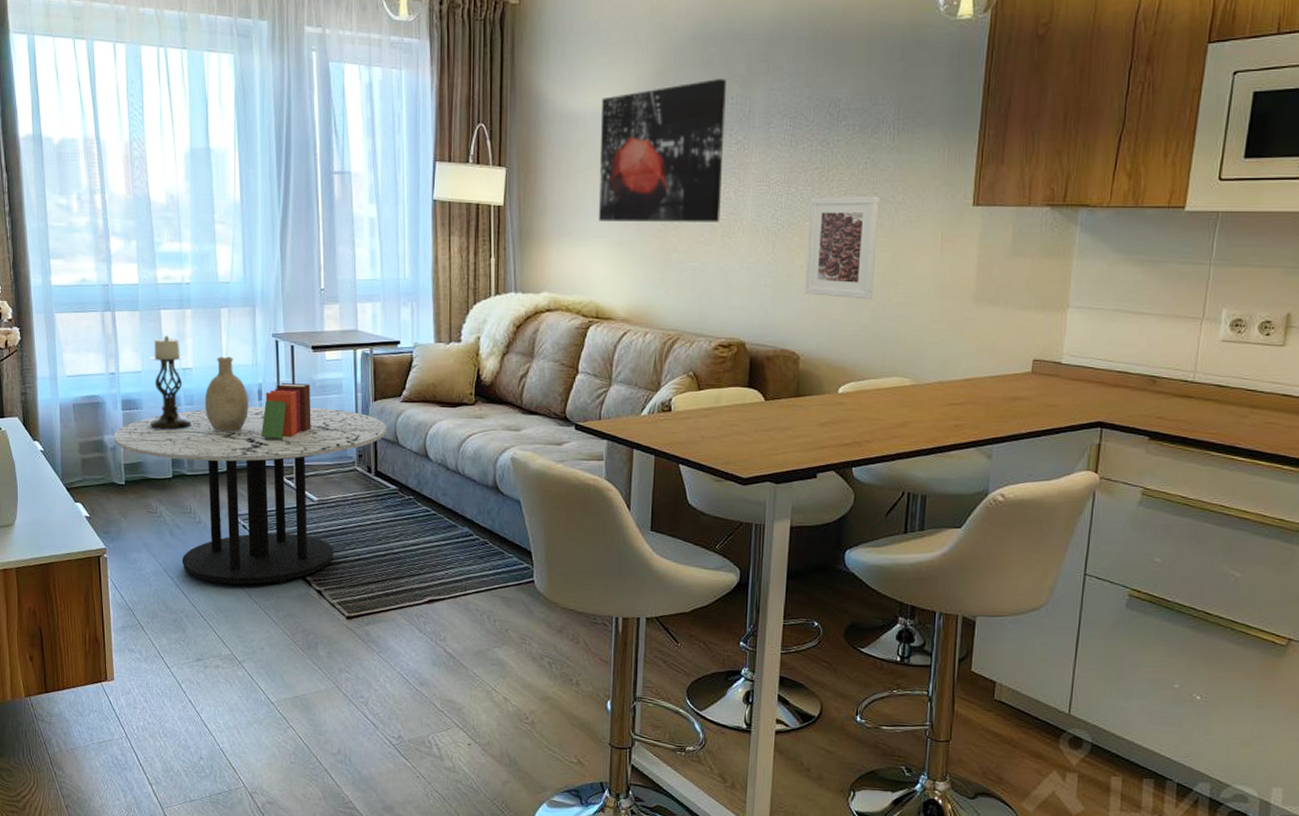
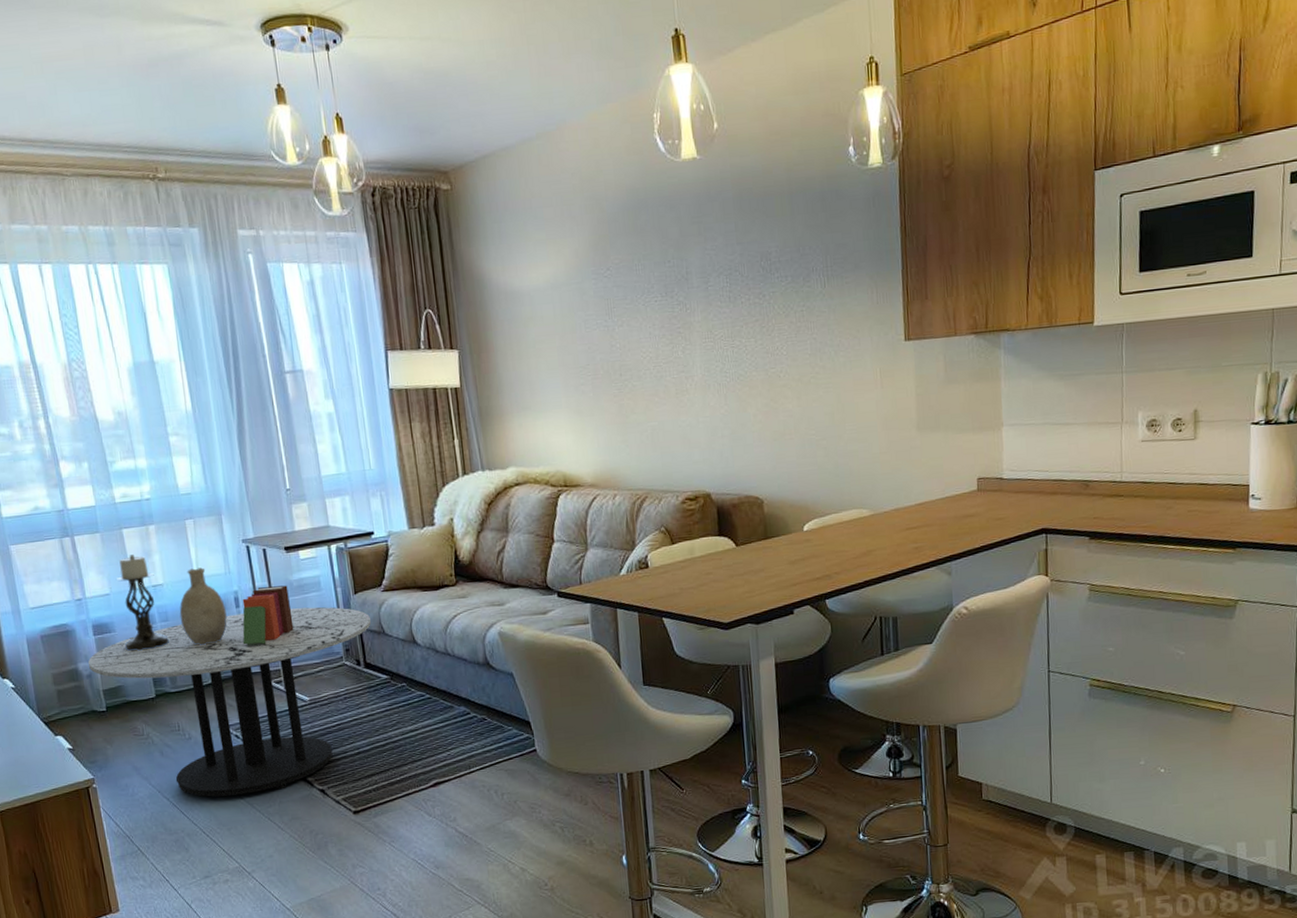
wall art: present [598,79,727,223] -> none [543,244,672,392]
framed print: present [805,196,879,300] -> none [754,341,824,441]

